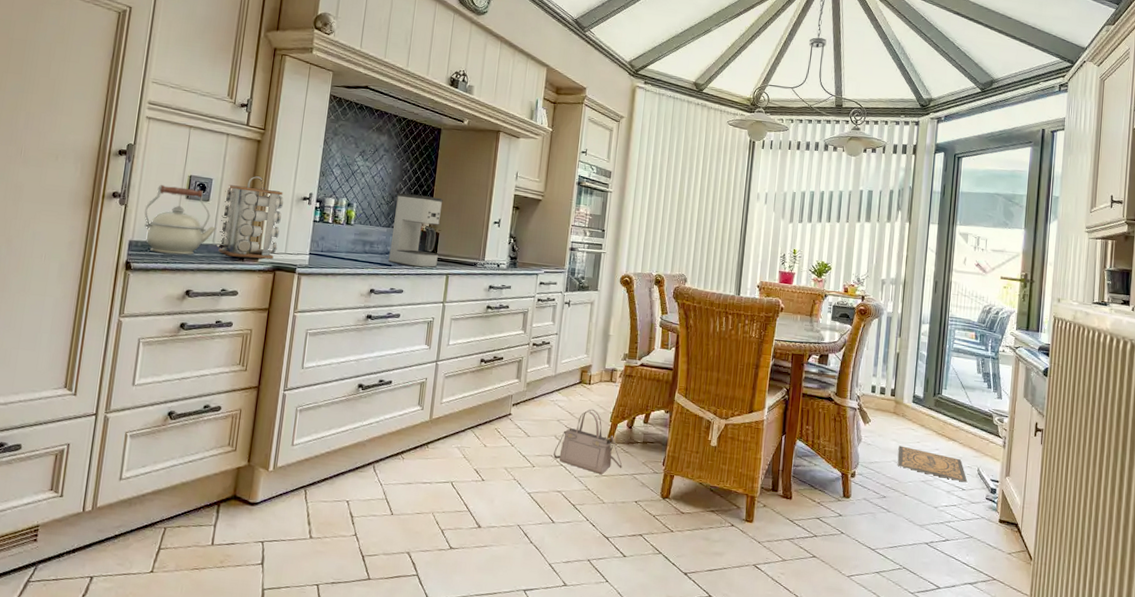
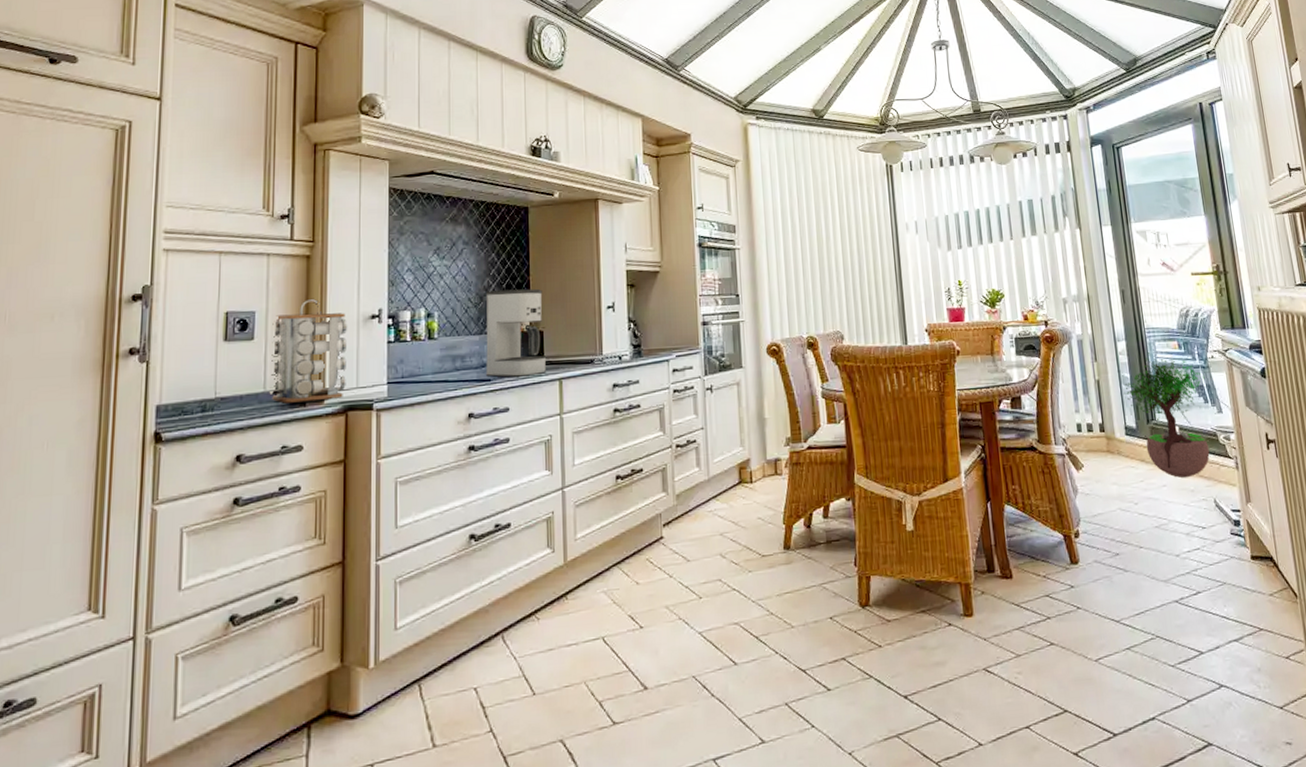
kettle: present [144,185,217,256] -> none [171,327,267,416]
handbag: present [553,409,623,475] -> none [722,512,807,593]
doormat: present [898,445,968,483] -> none [1120,488,1207,519]
potted tree: none [918,337,993,446] -> present [1123,352,1210,478]

